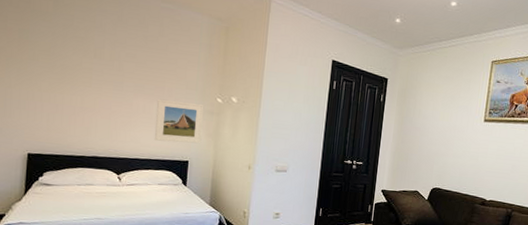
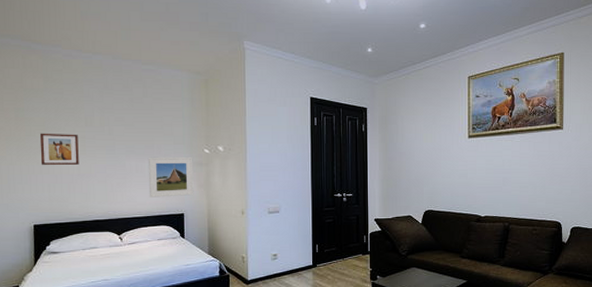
wall art: none [42,58,85,97] -> present [39,133,79,165]

